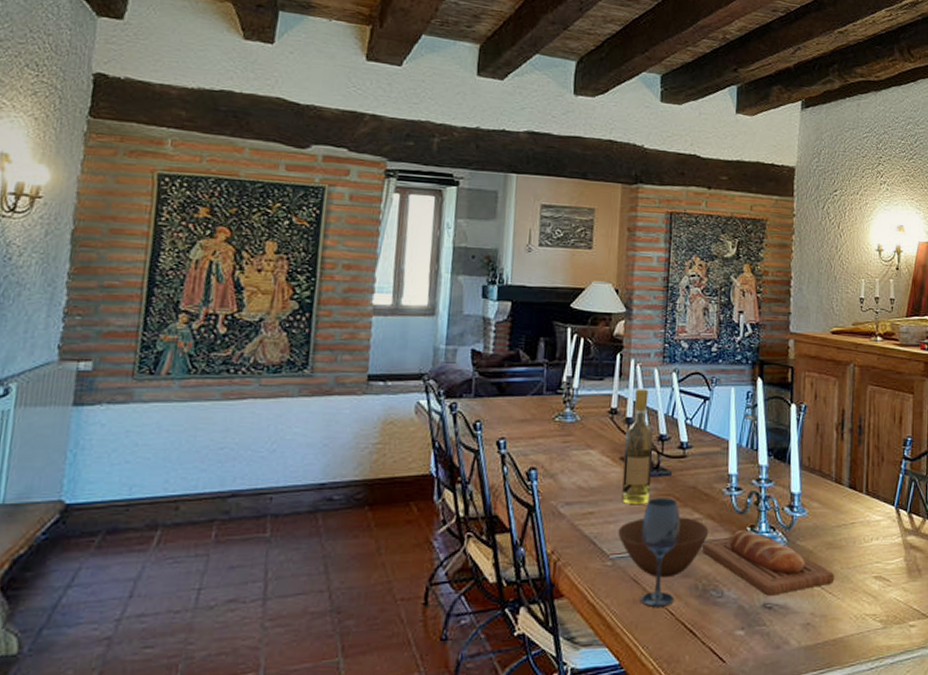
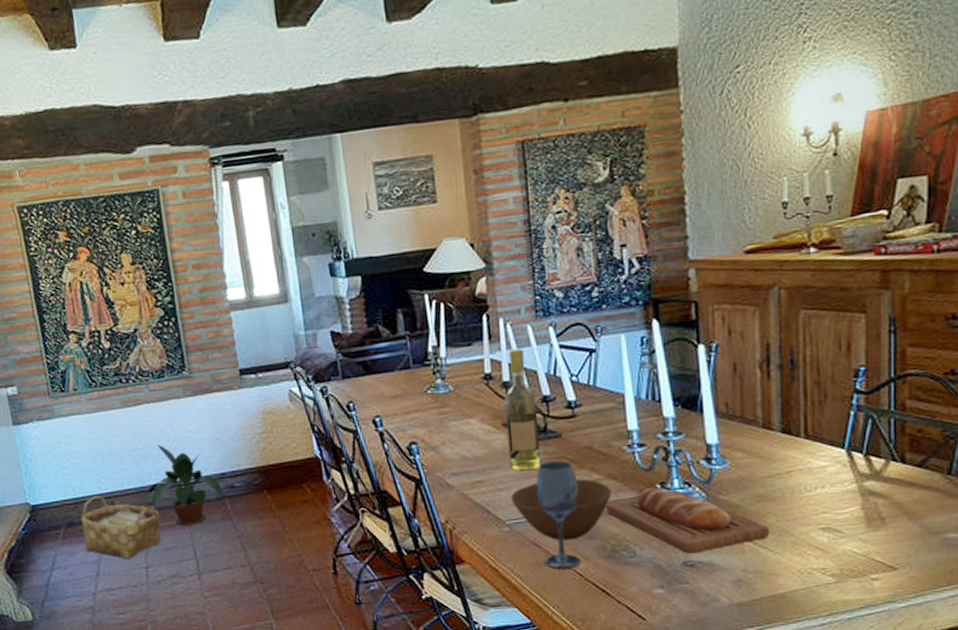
woven basket: none [123,498,235,578] -> present [80,495,161,559]
potted plant: none [225,445,317,540] -> present [149,444,222,526]

